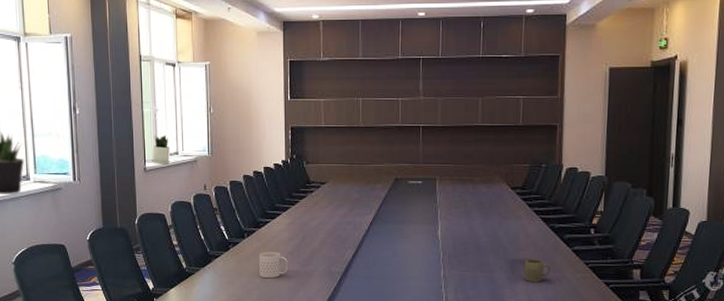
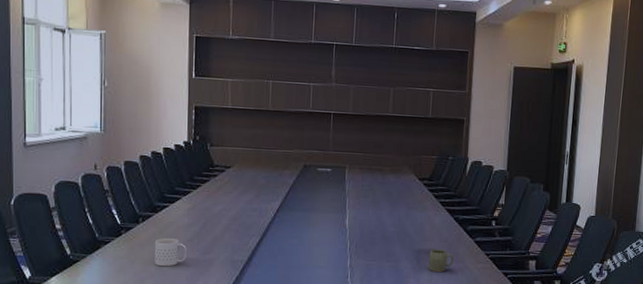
planter: present [151,134,171,164] -> none [33,107,56,140]

